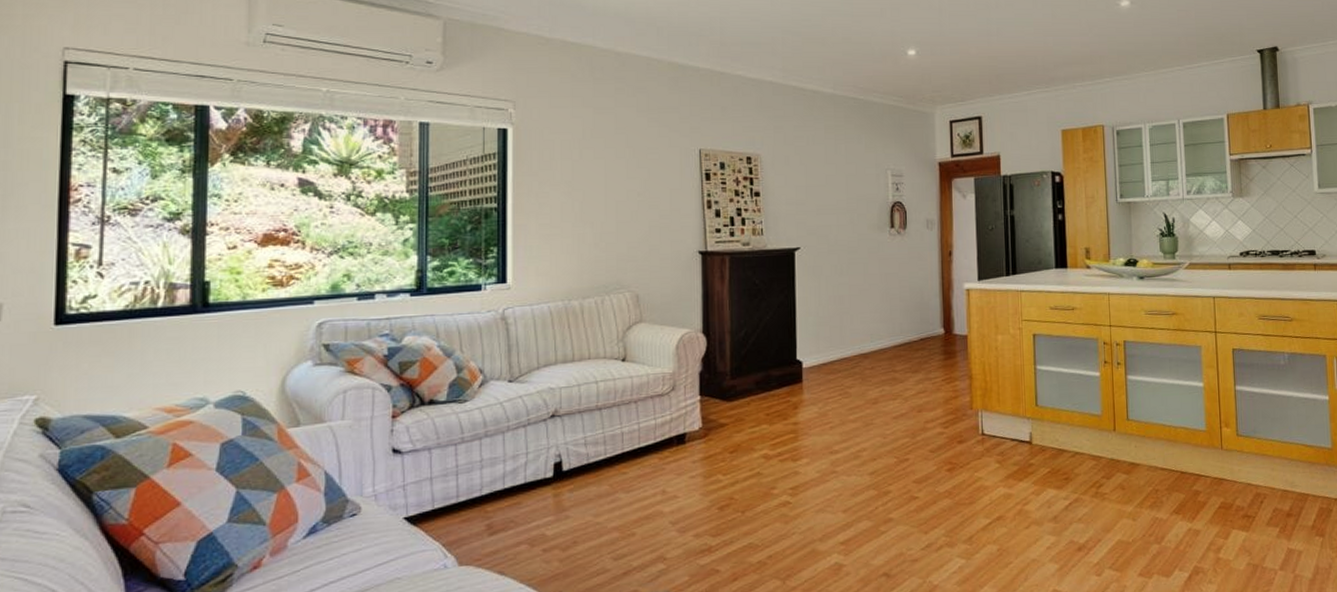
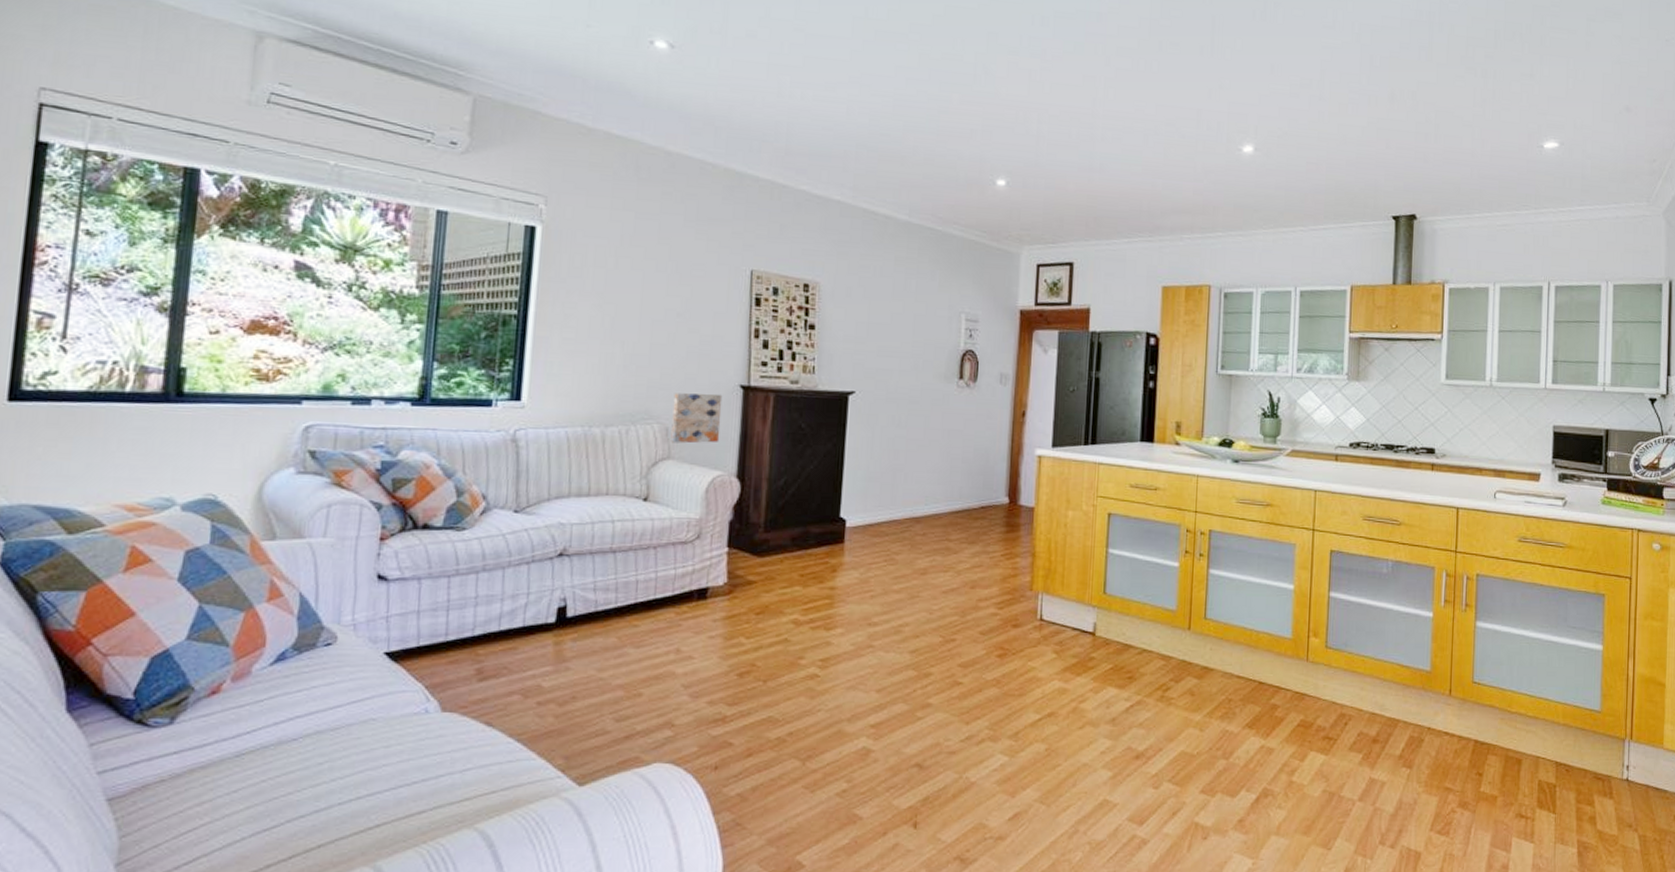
wall art: none [641,260,685,308] -> present [670,393,723,444]

